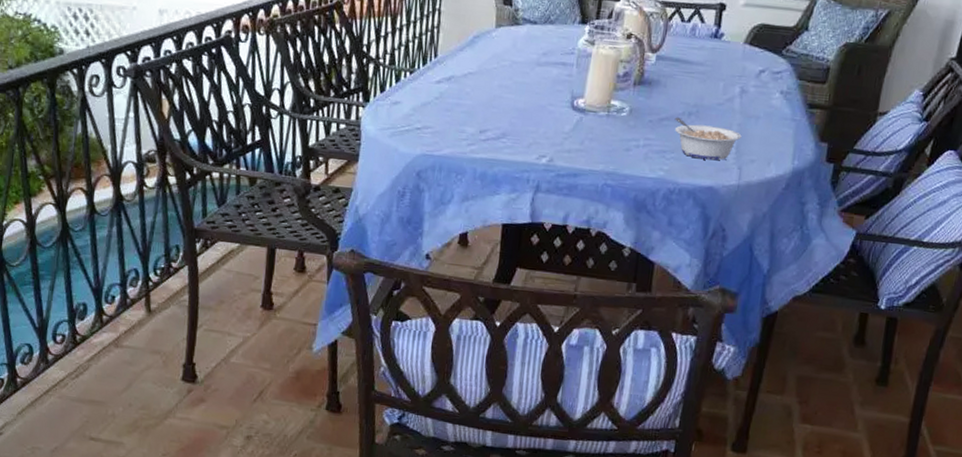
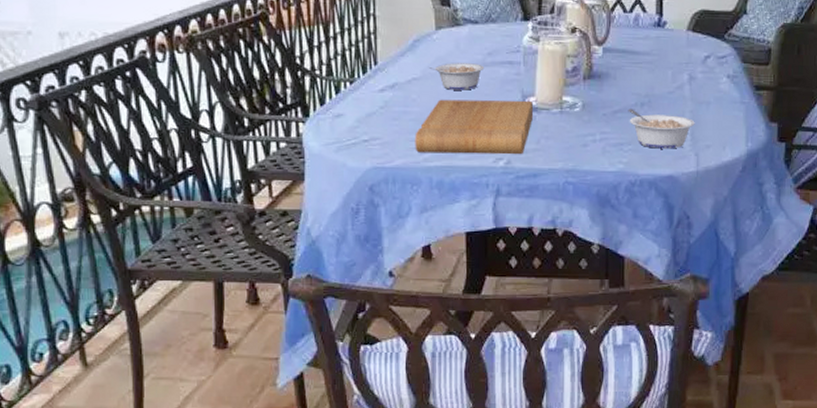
cutting board: none [463,94,582,154] -> present [415,99,534,155]
legume: none [485,60,538,88] -> present [429,63,485,90]

